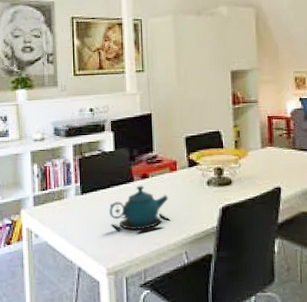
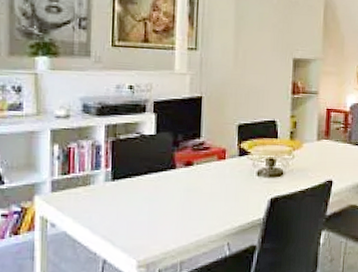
teapot: present [109,185,171,234] -> none [144,173,214,224]

